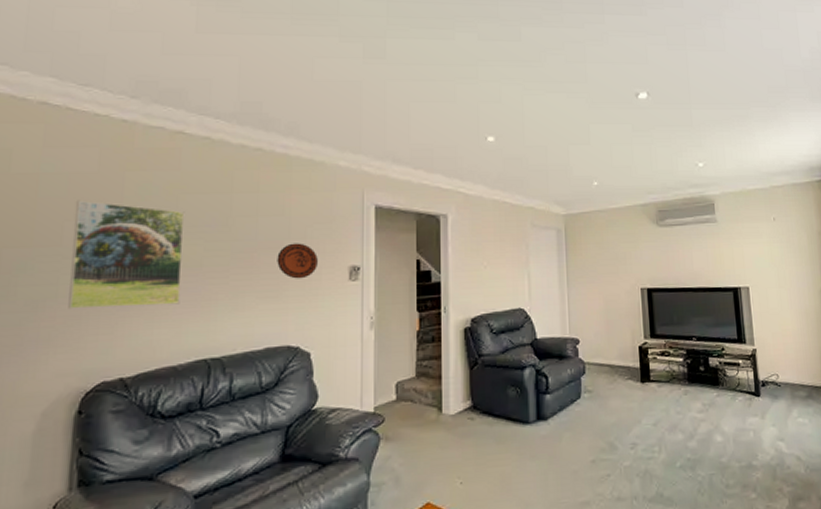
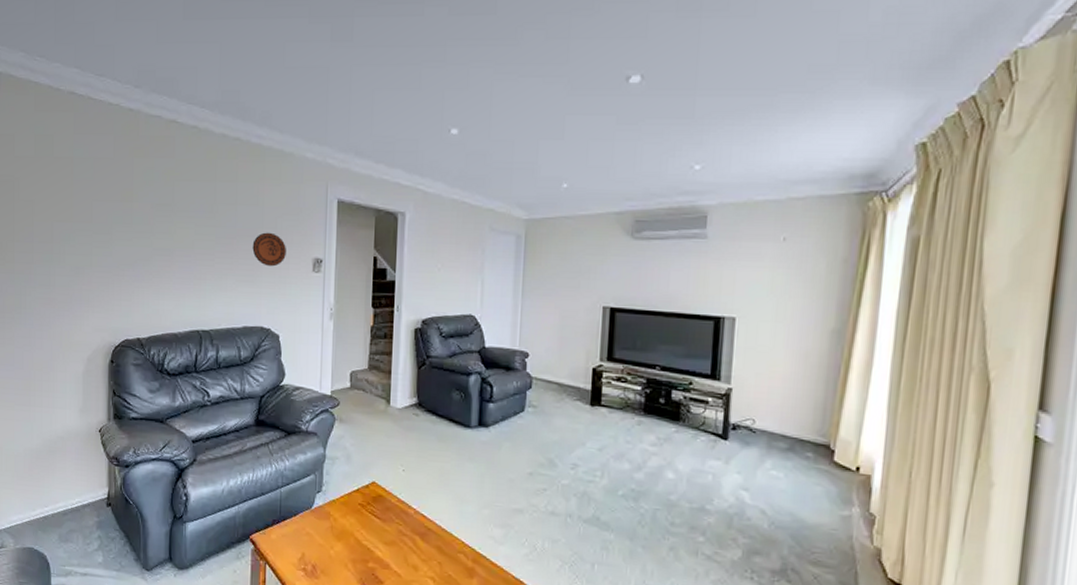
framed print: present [68,200,185,310] -> none [100,182,179,281]

